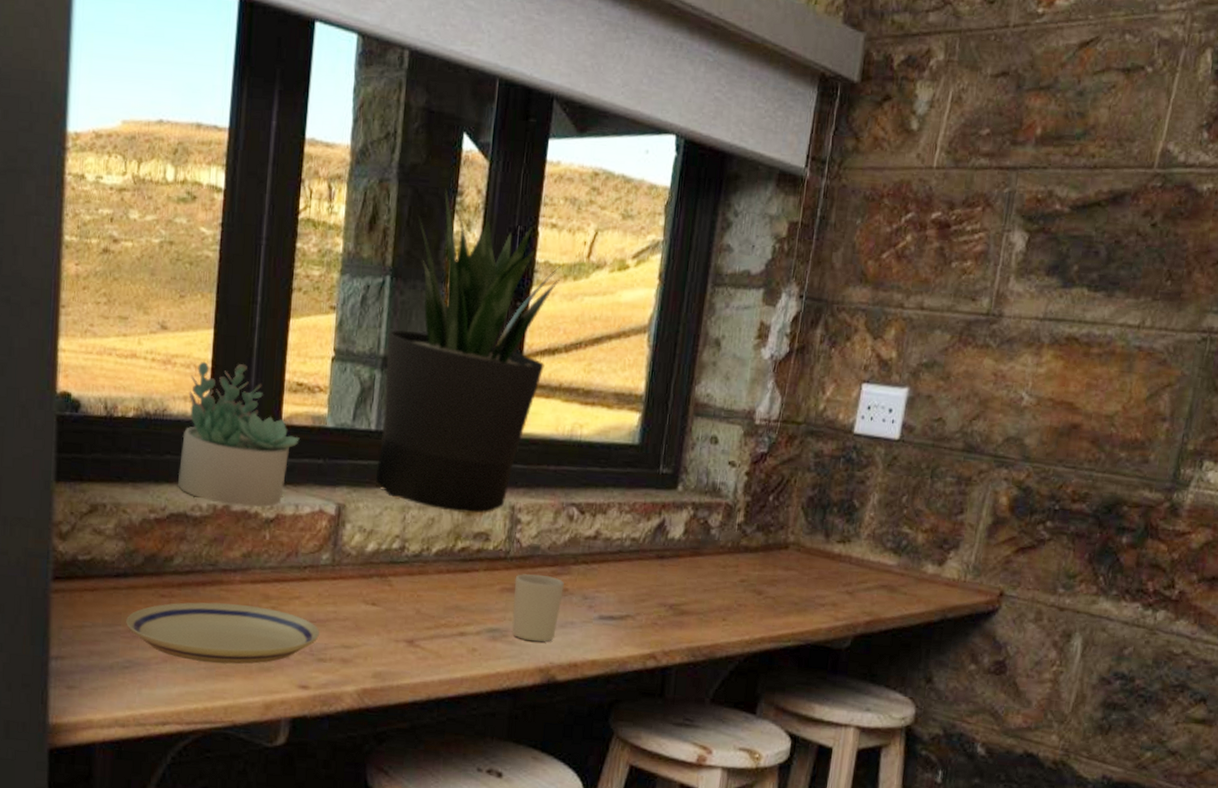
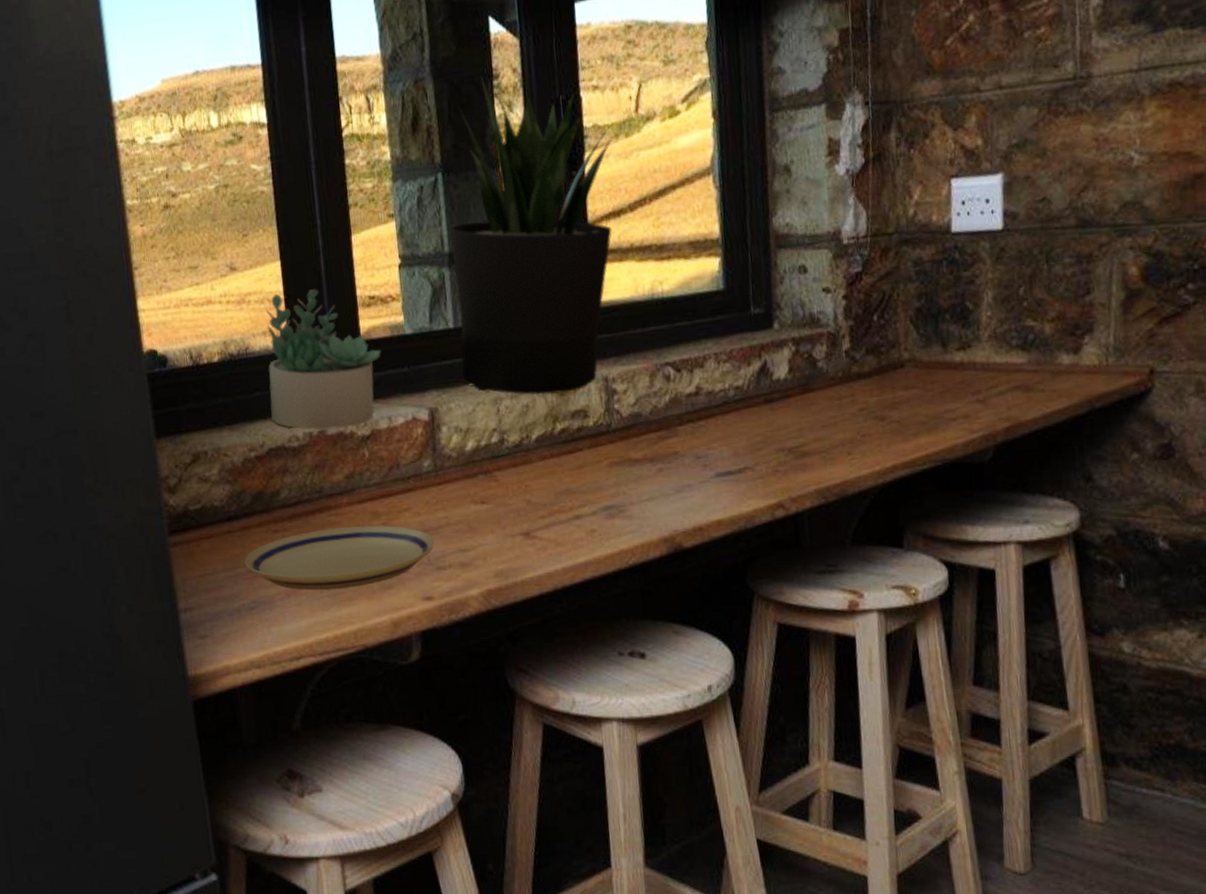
mug: present [511,574,564,642] -> none [621,442,675,512]

